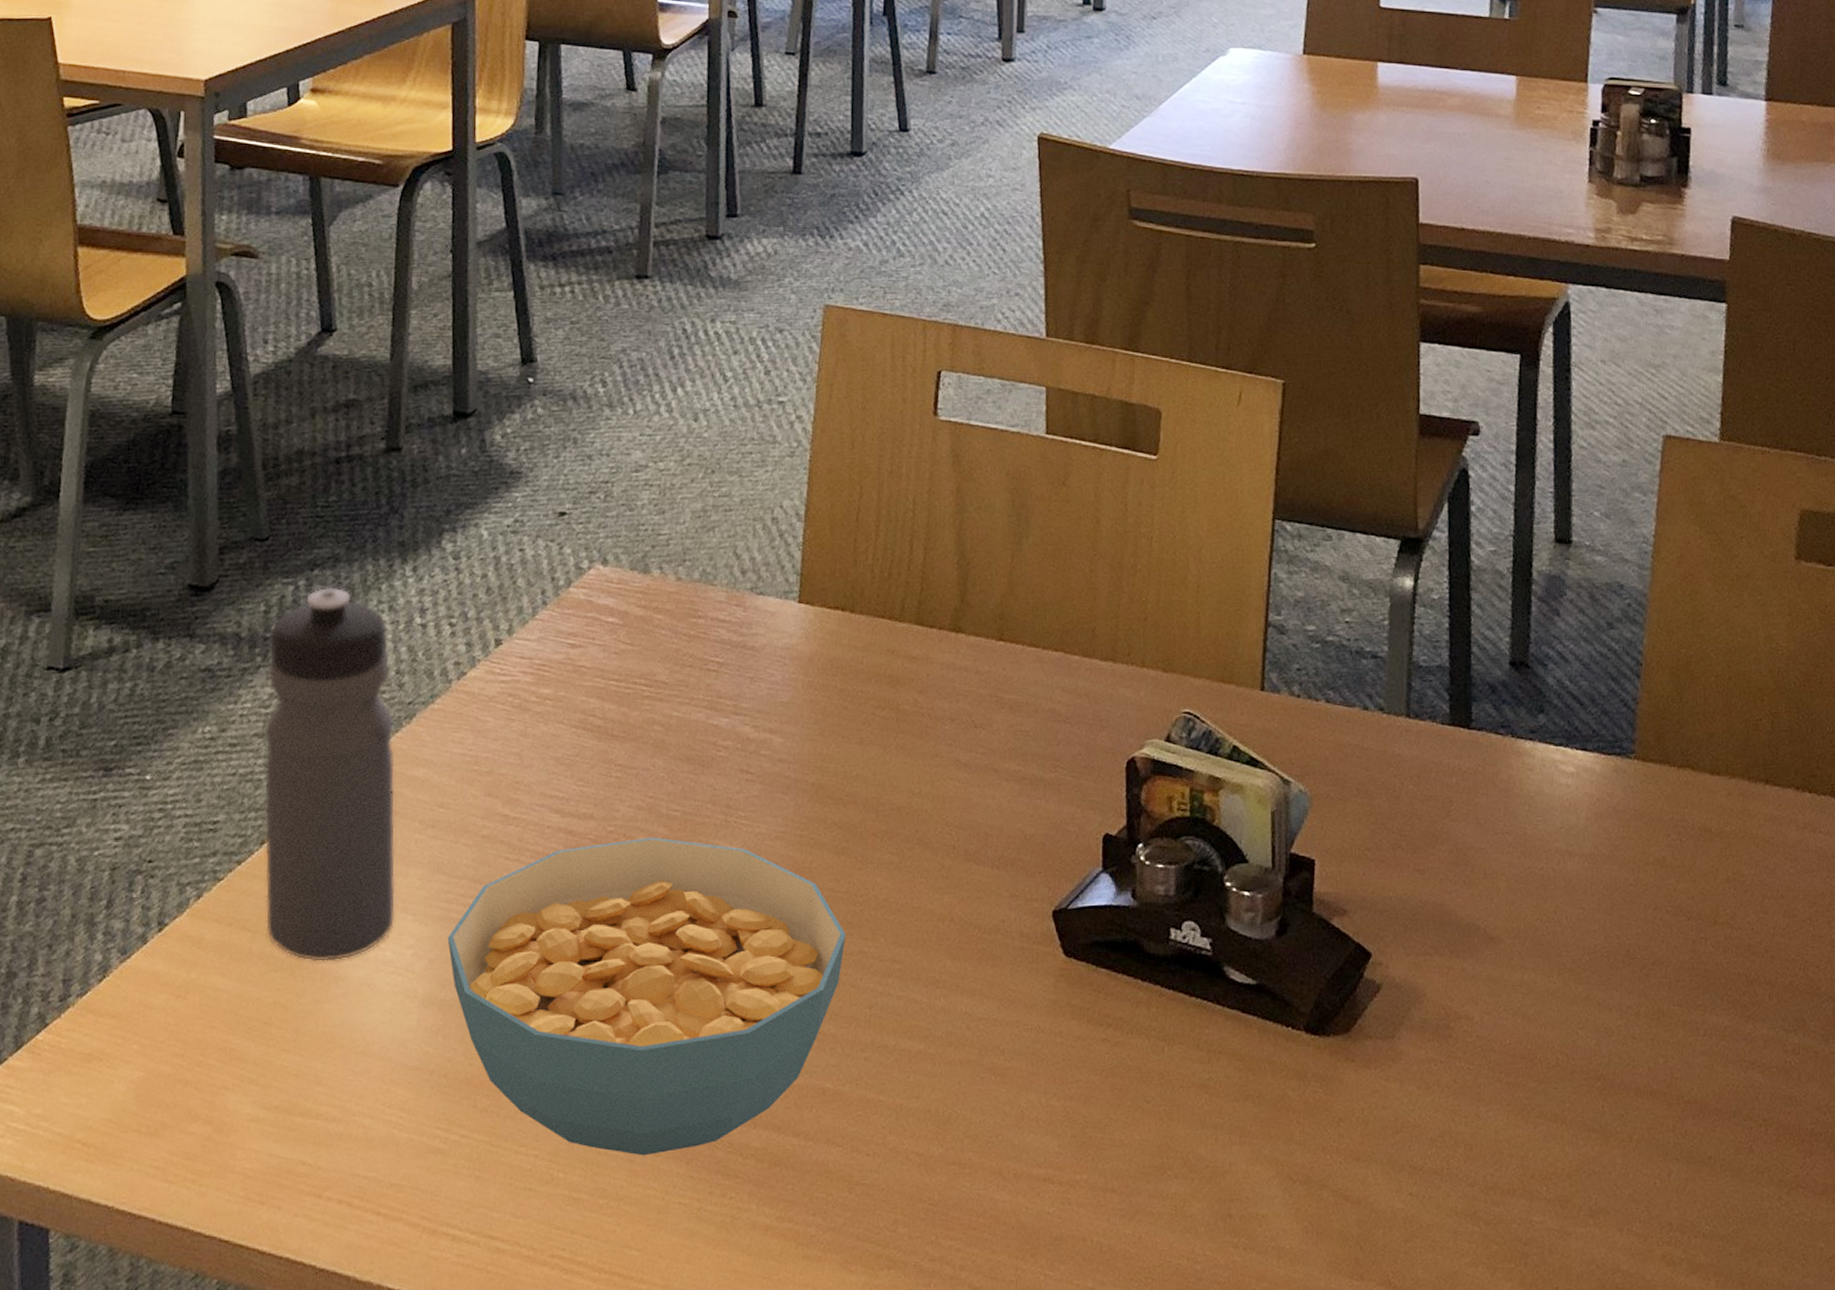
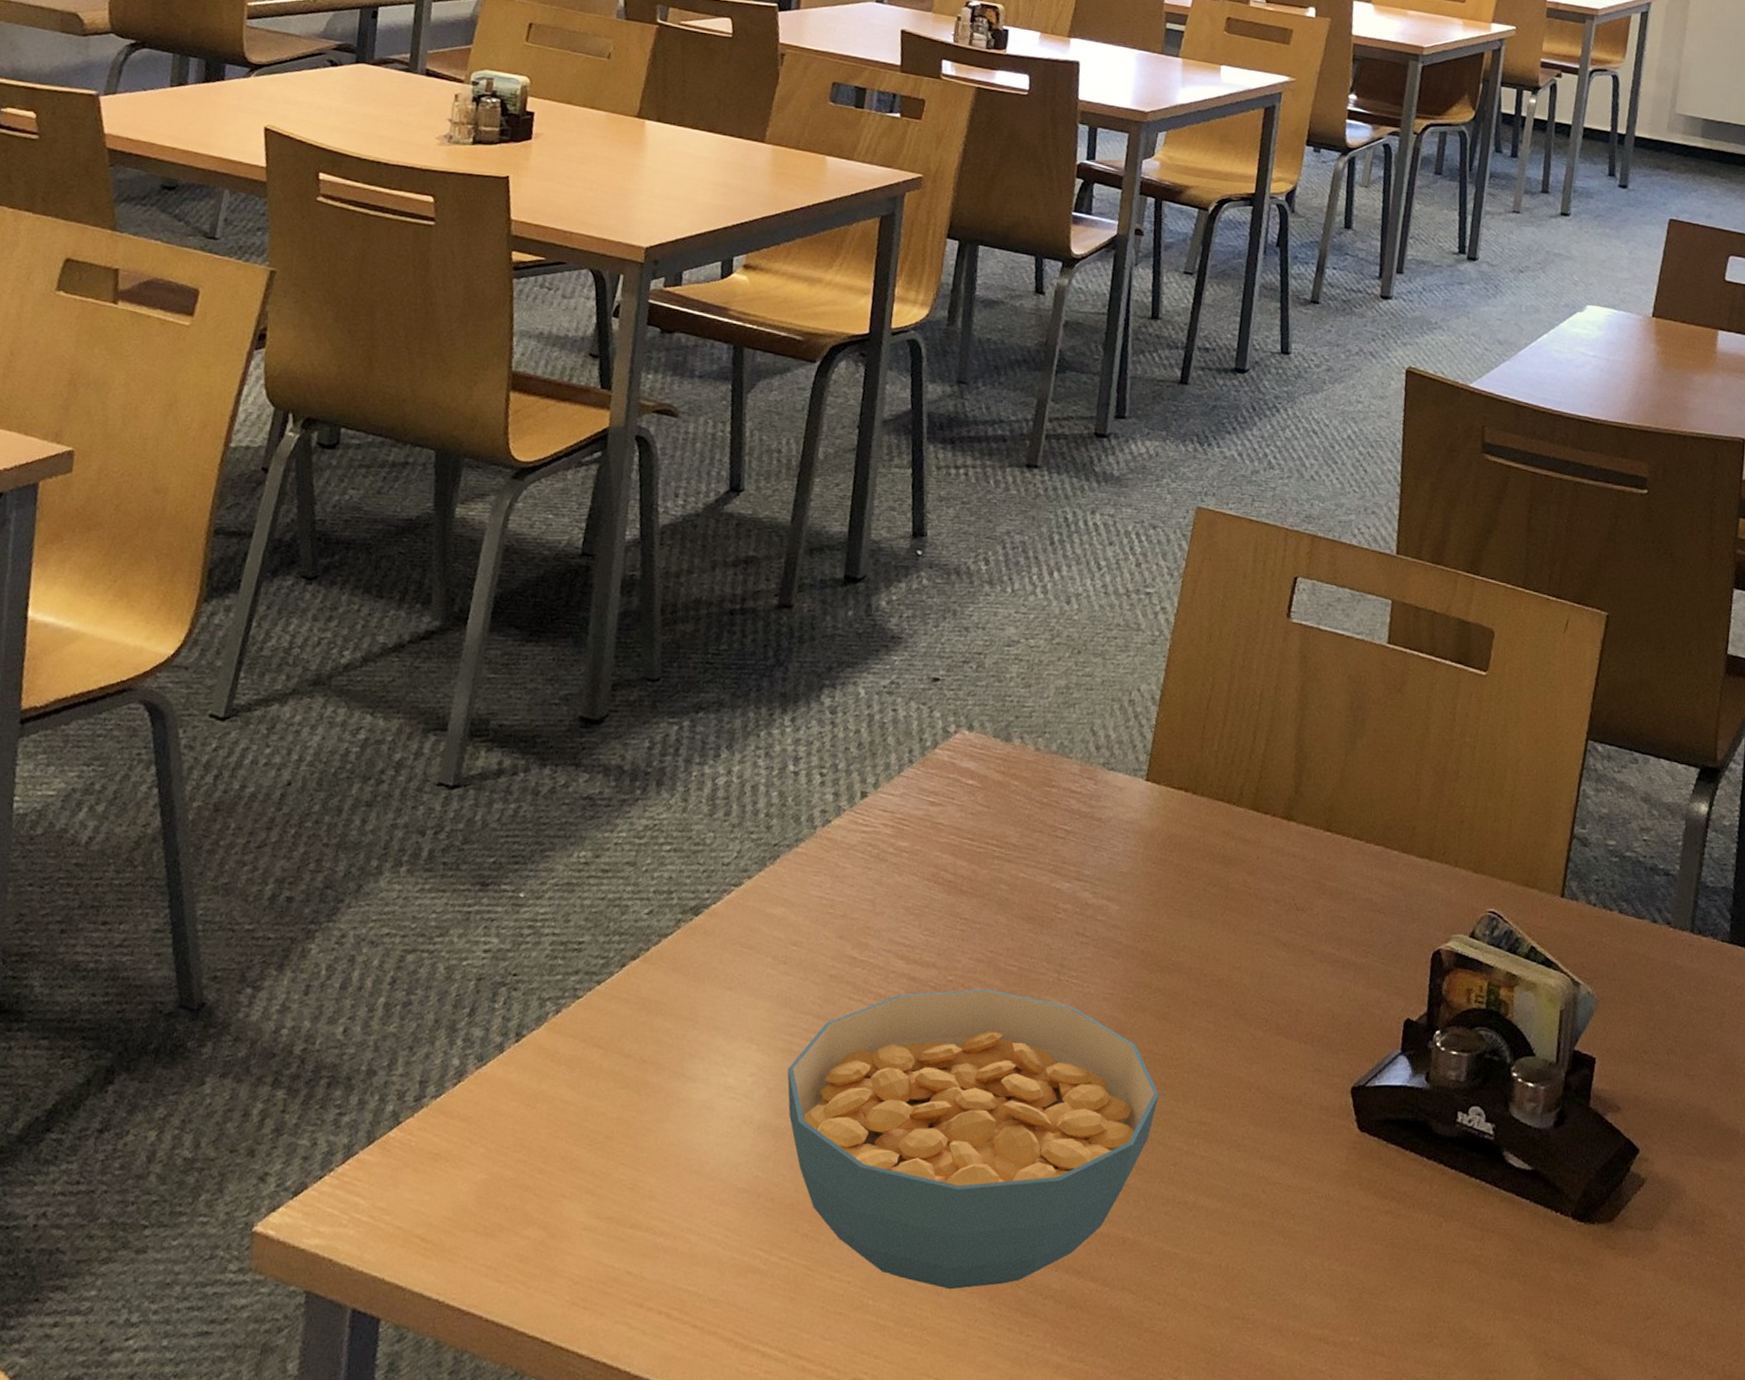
water bottle: present [264,588,396,962] -> none [617,730,762,1083]

